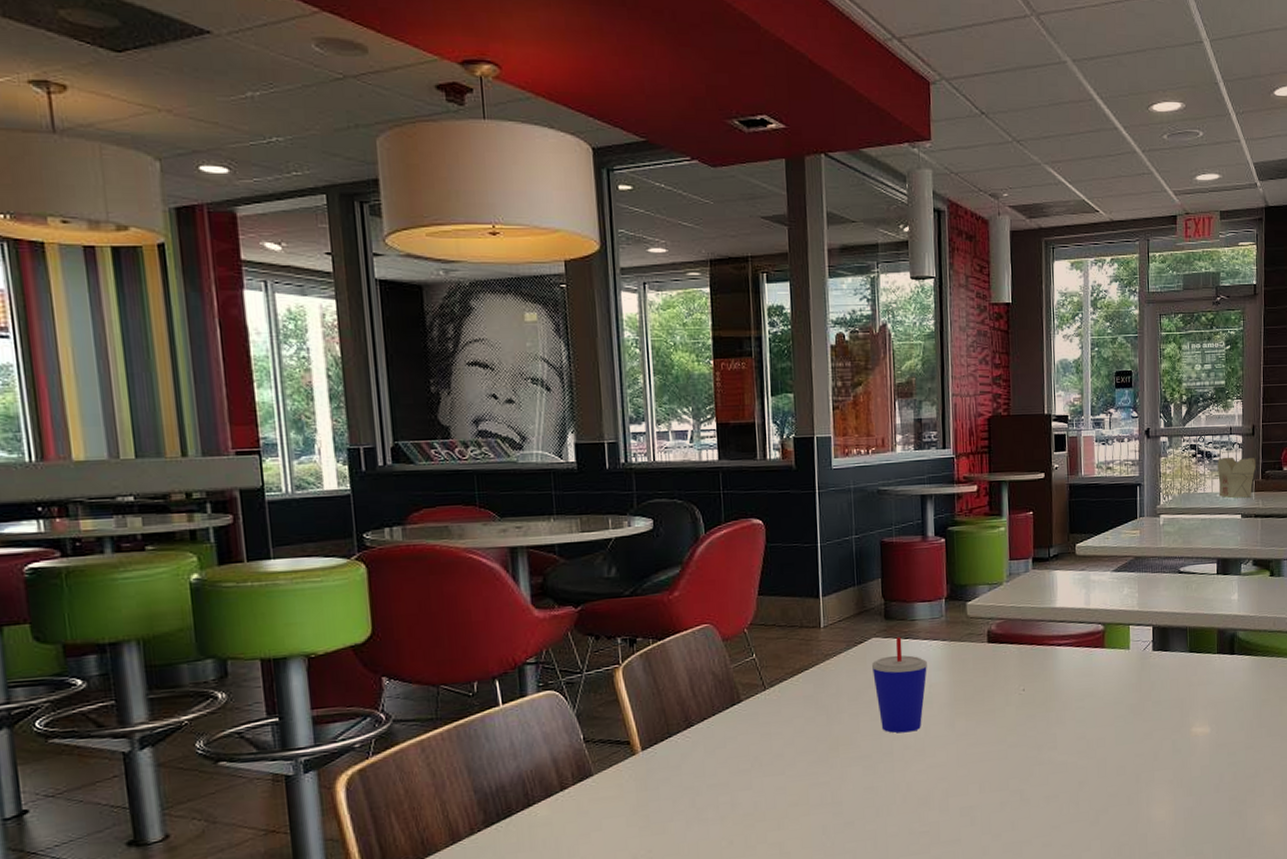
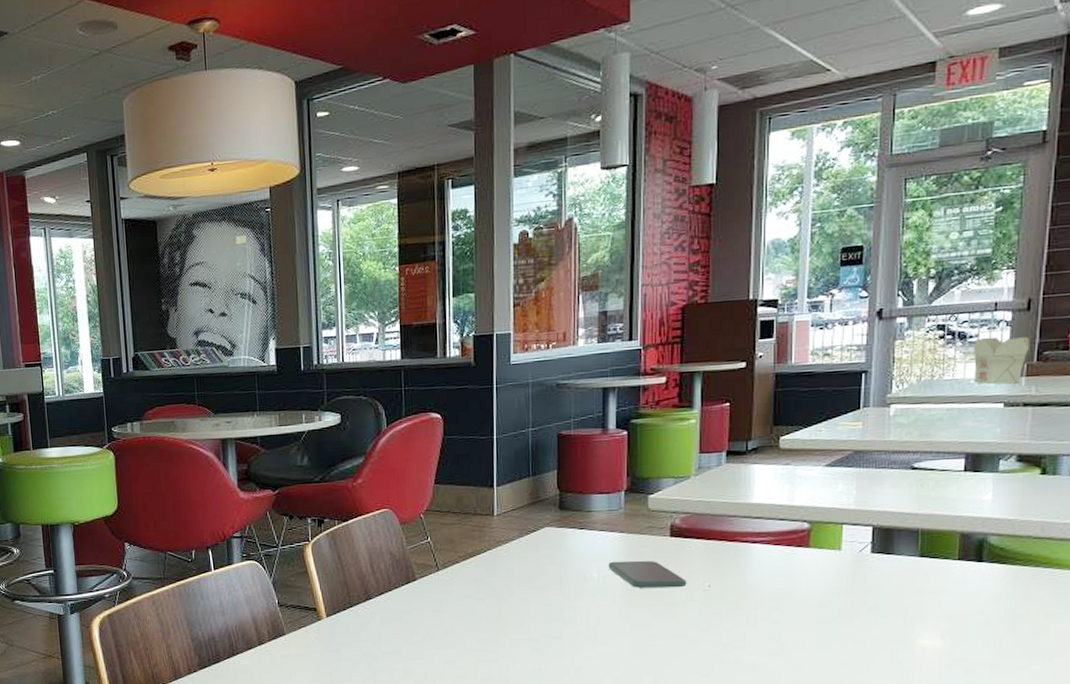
beverage cup: present [872,637,927,733] -> none [545,527,602,620]
smartphone: none [933,667,1005,696] -> present [608,560,687,588]

